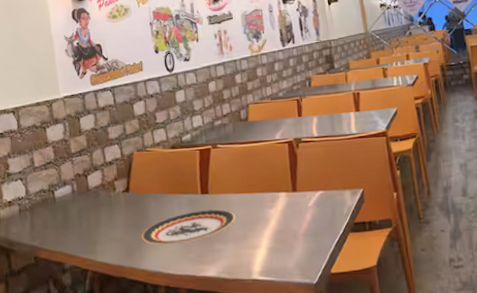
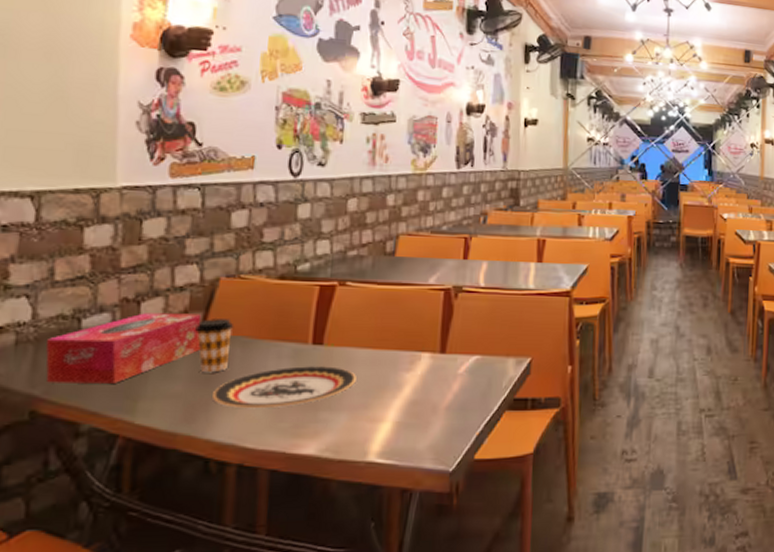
tissue box: none [36,180,129,237] -> present [45,313,202,383]
coffee cup: none [123,181,148,222] -> present [195,317,234,373]

